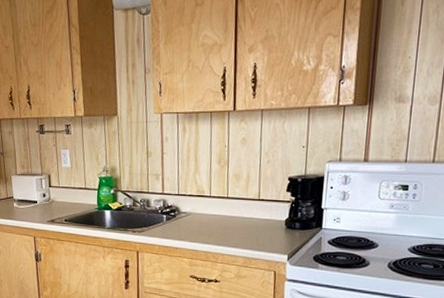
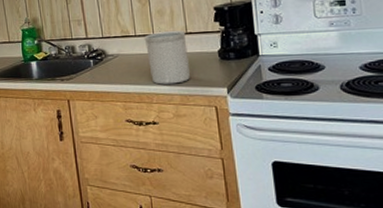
utensil holder: none [218,195,258,247] -> present [144,30,190,85]

